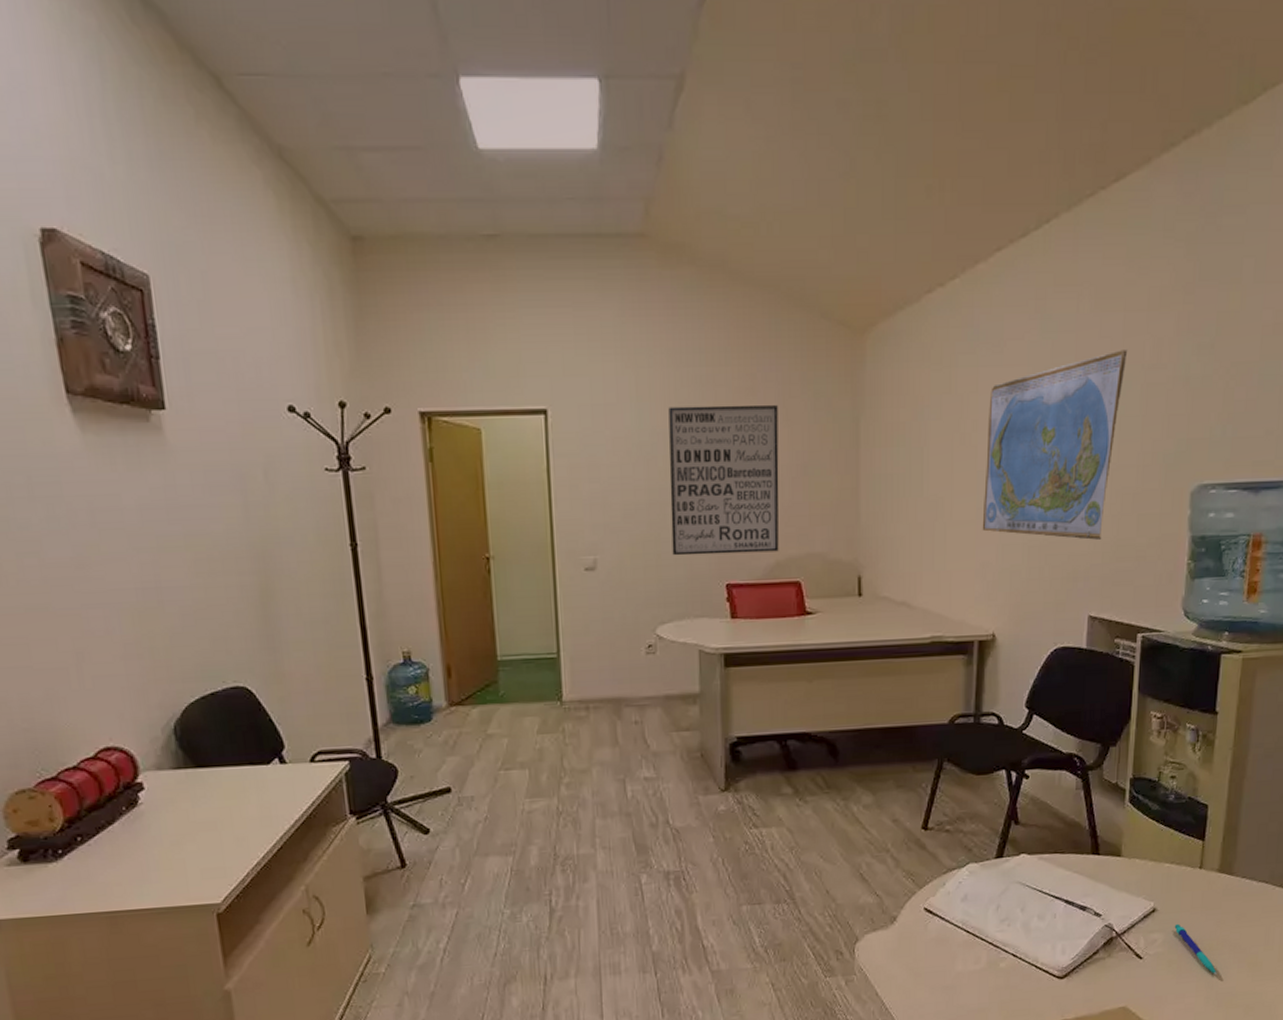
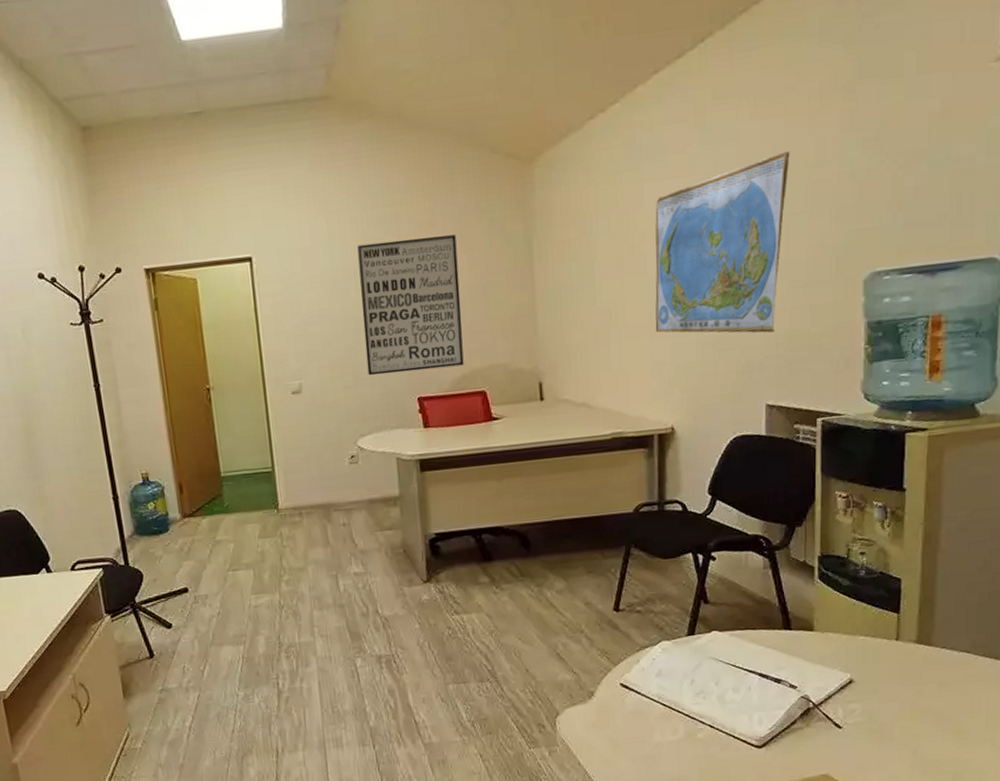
pen: present [1174,923,1217,975] -> none [873,694,921,743]

